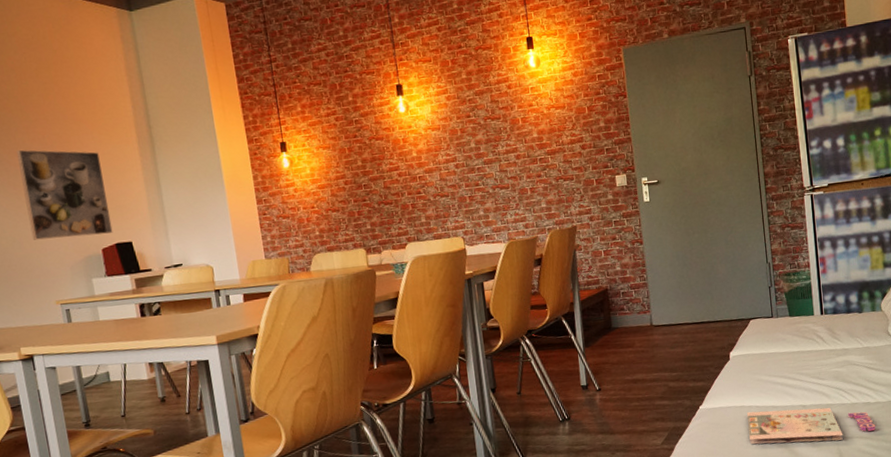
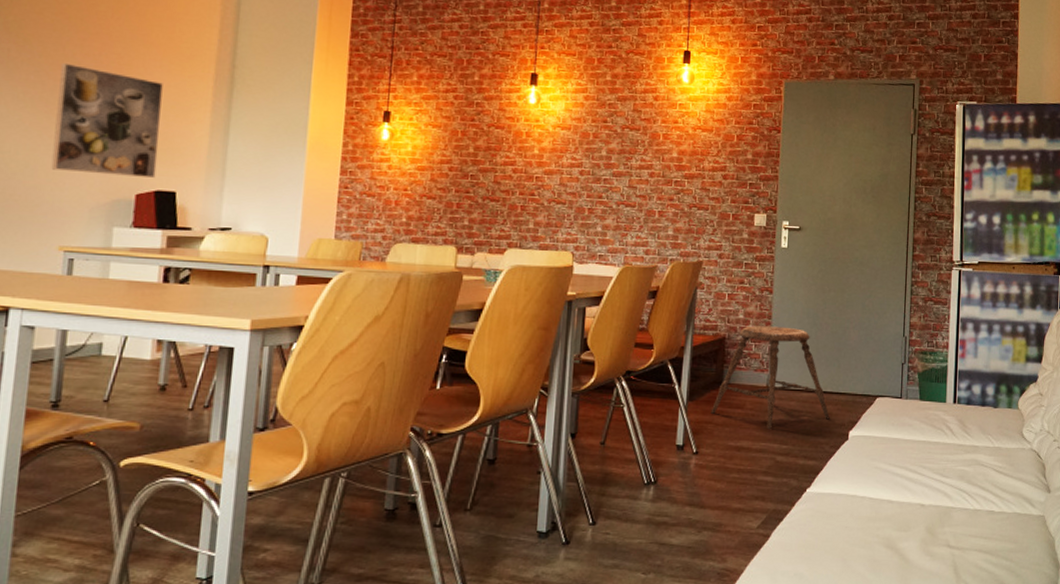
stool: none [605,271,711,362] -> present [710,326,830,430]
magazine: present [747,407,875,445] -> none [857,503,997,552]

